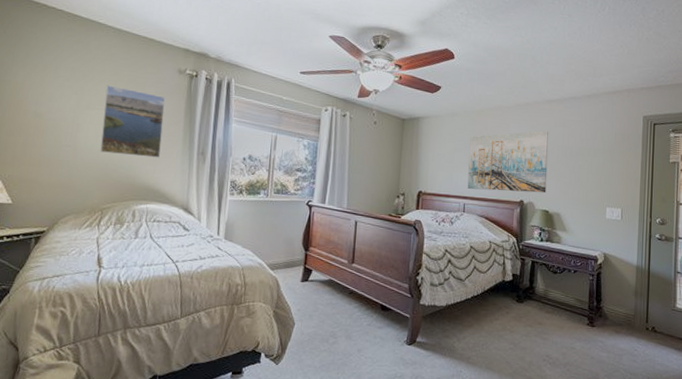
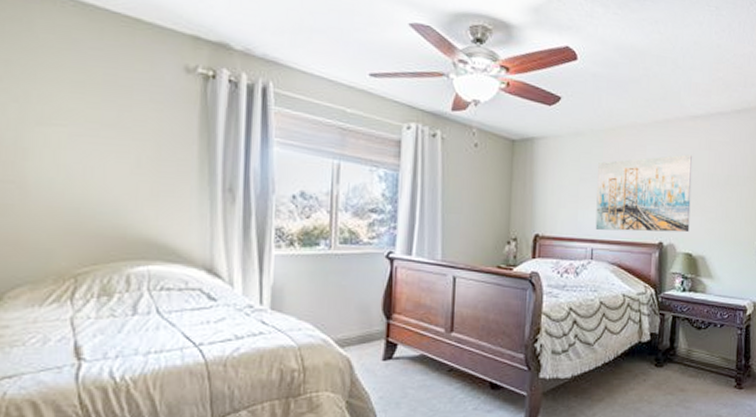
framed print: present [100,85,166,158] -> none [65,88,167,198]

